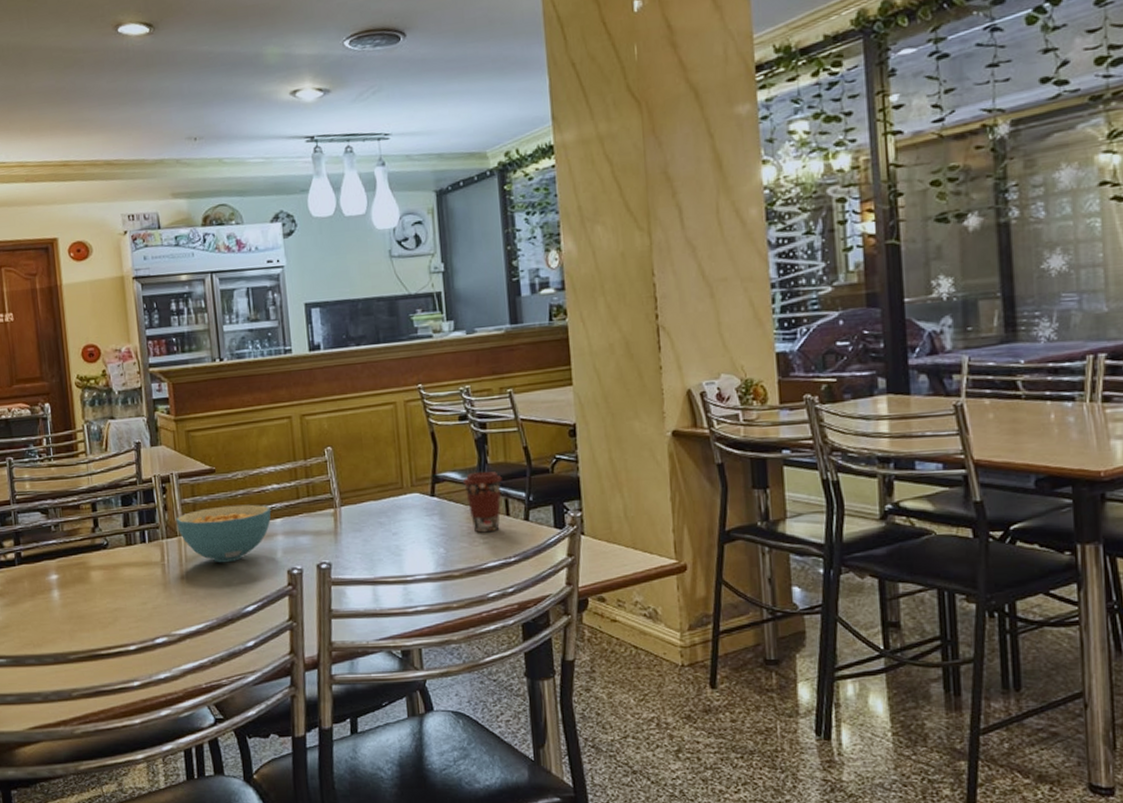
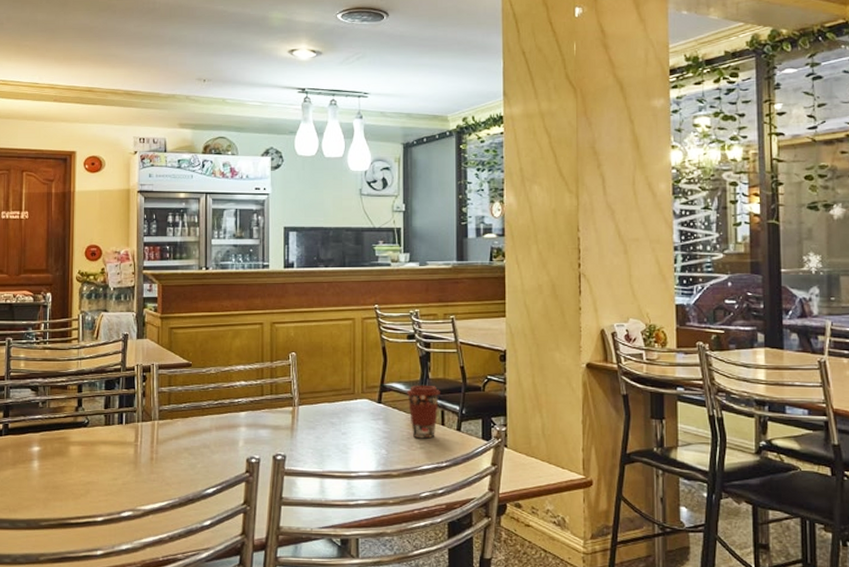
cereal bowl: present [176,504,272,563] -> none [152,397,238,448]

